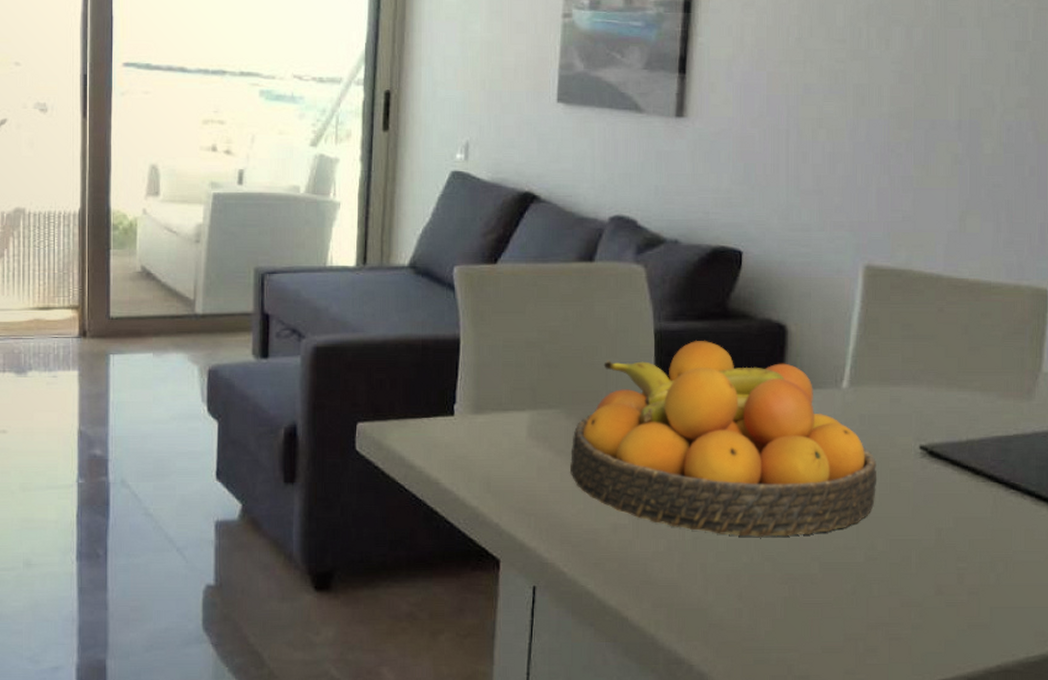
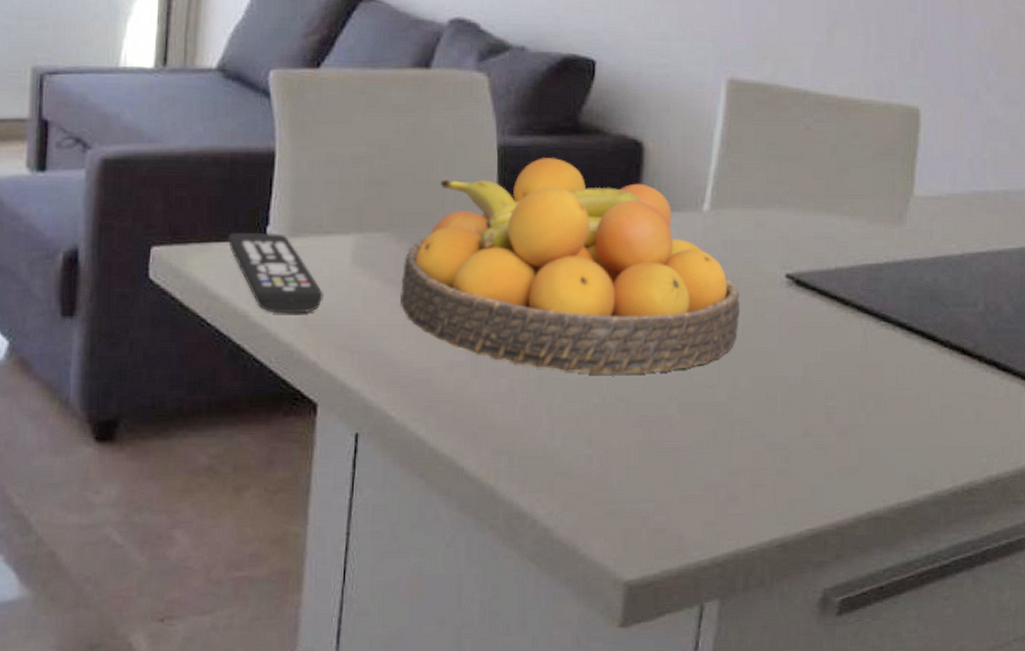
remote control: none [421,409,505,481] -> present [228,232,325,314]

